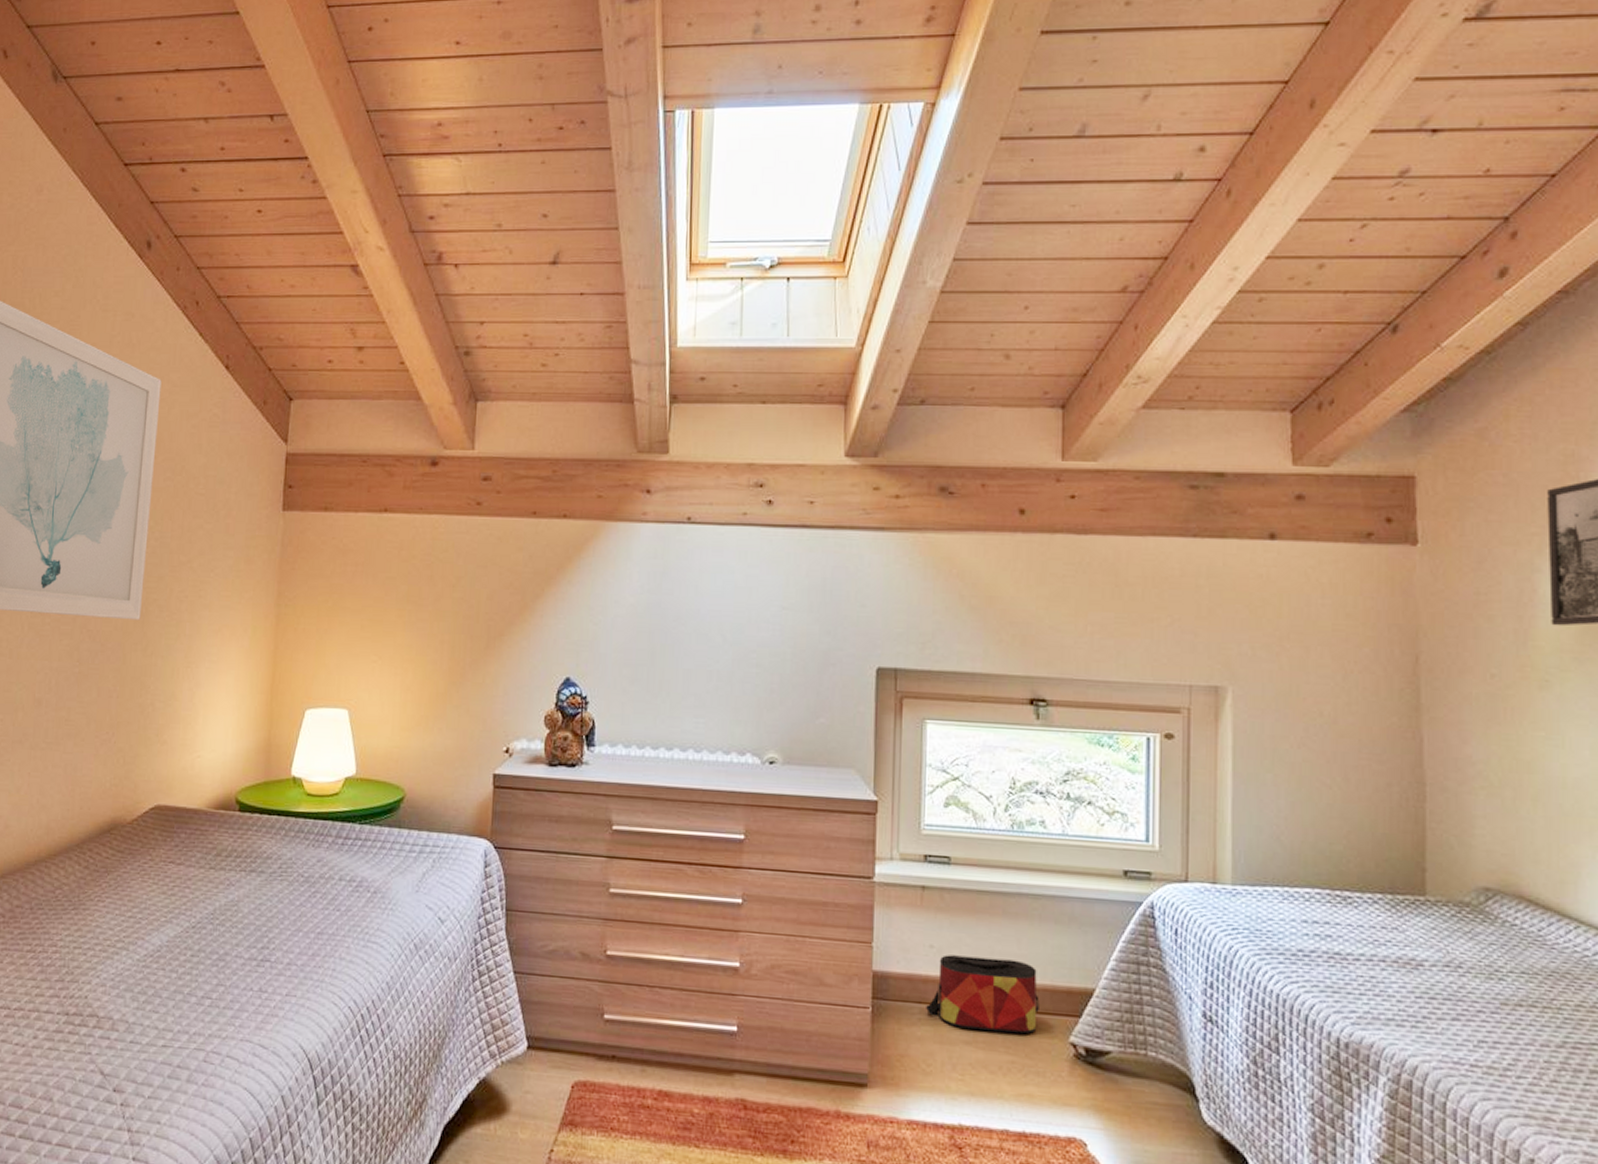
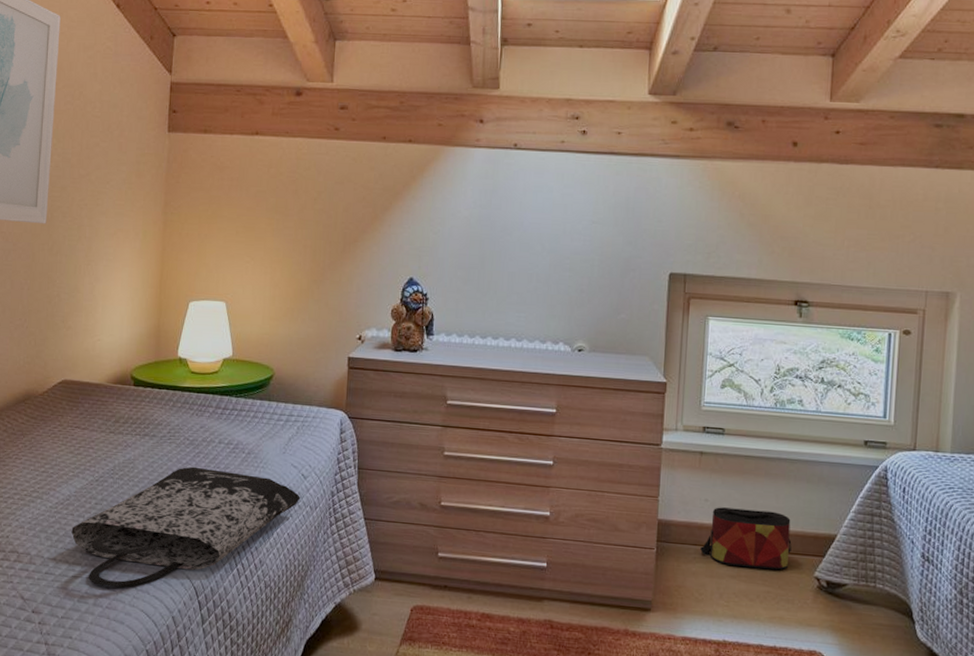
tote bag: none [162,909,437,1059] -> present [71,466,300,587]

